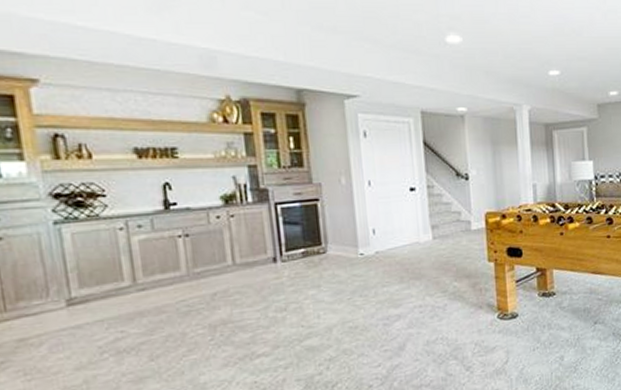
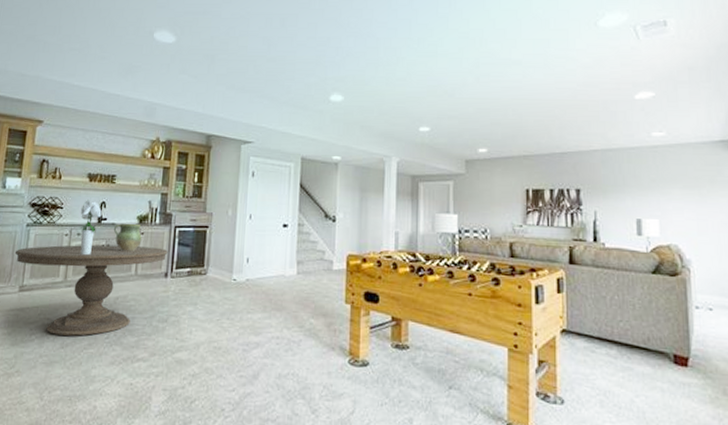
dining table: none [46,230,272,348] -> present [15,245,168,336]
bouquet: none [133,182,168,250] -> present [80,200,102,255]
ceramic jug: none [189,206,233,240] -> present [113,224,142,252]

